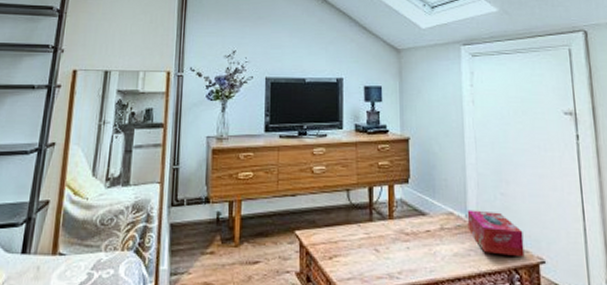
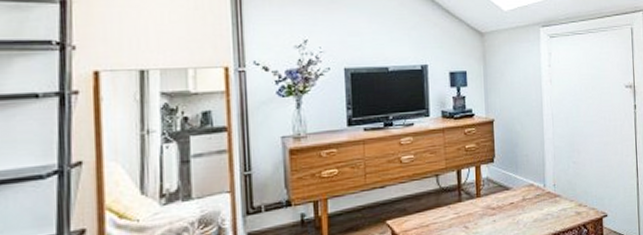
tissue box: present [467,210,525,258] -> none [545,178,591,215]

